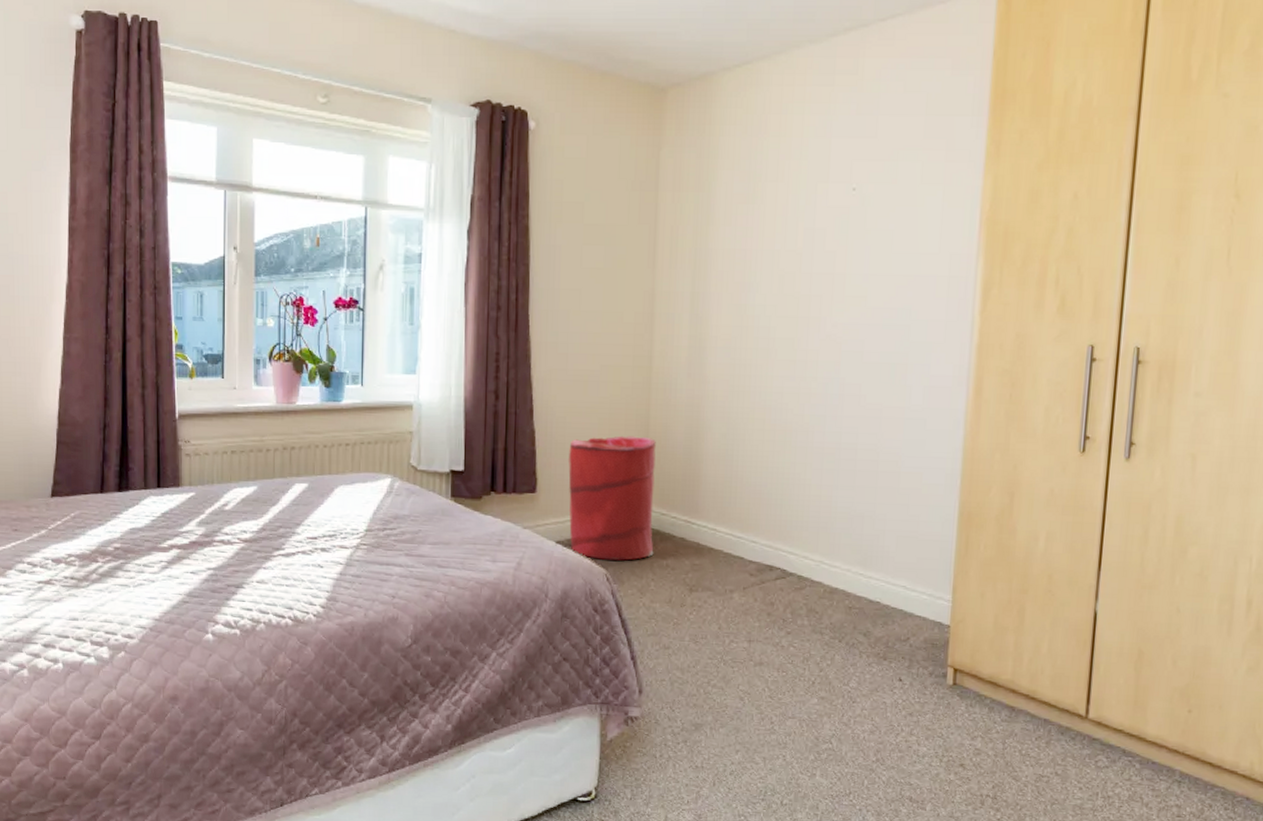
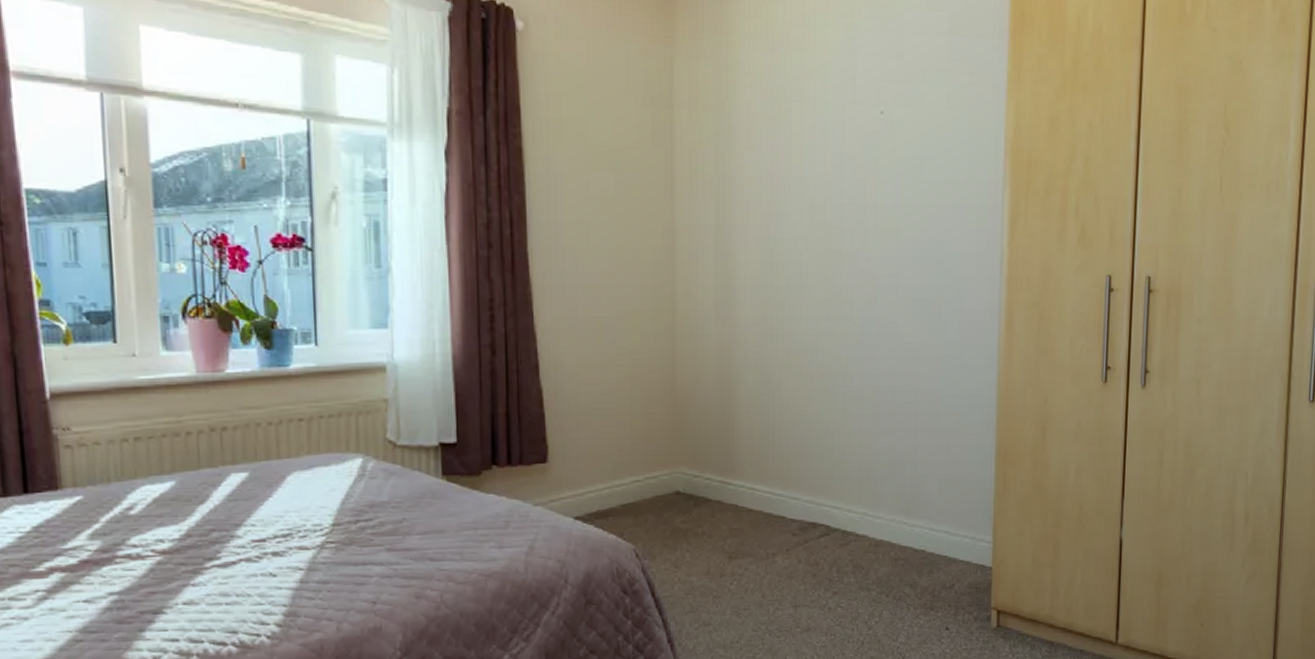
laundry hamper: present [568,435,656,561] -> none [584,390,688,534]

